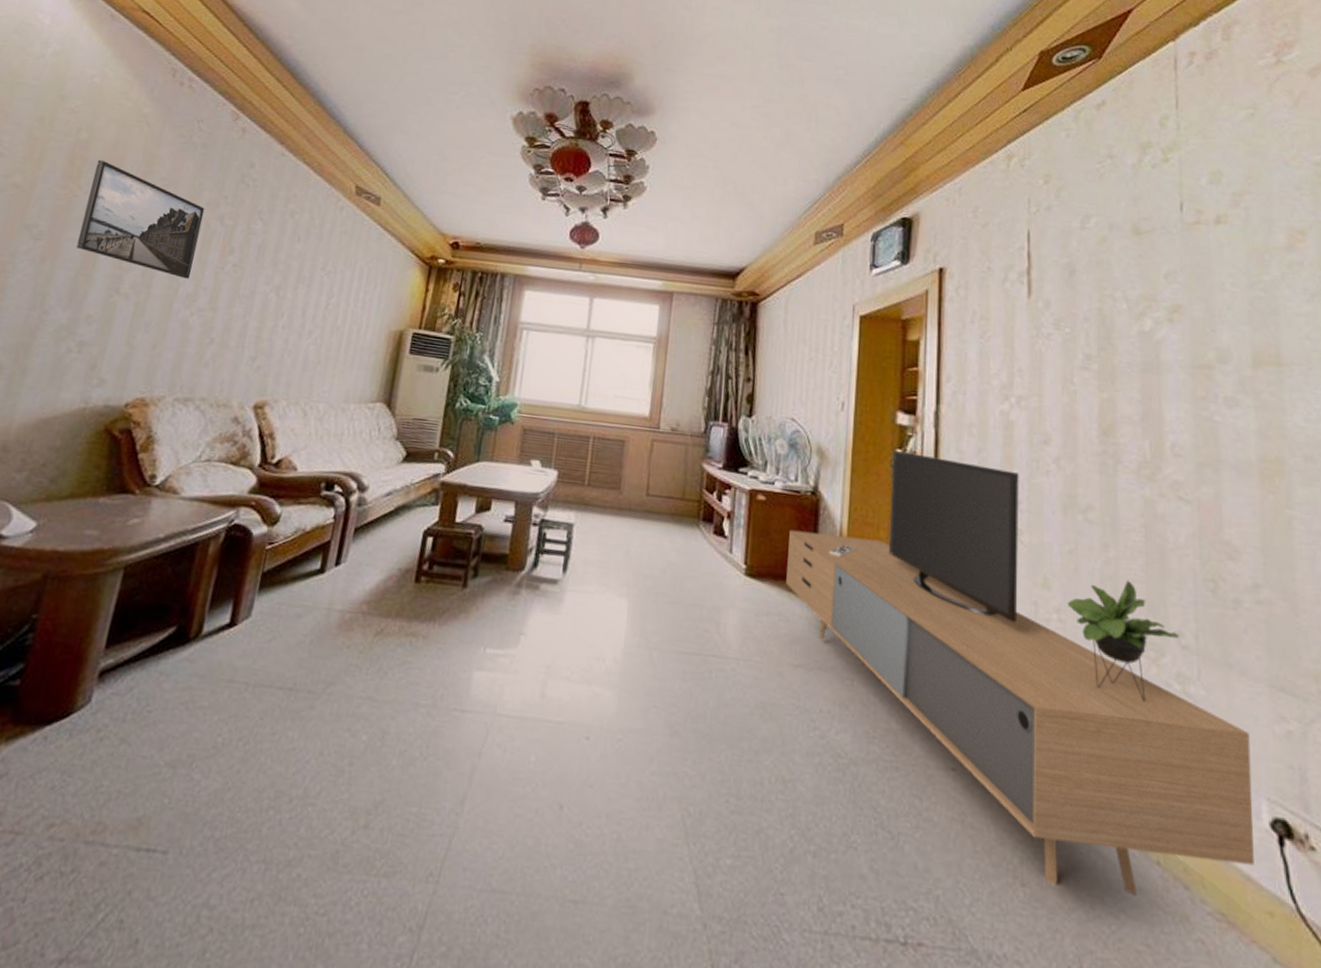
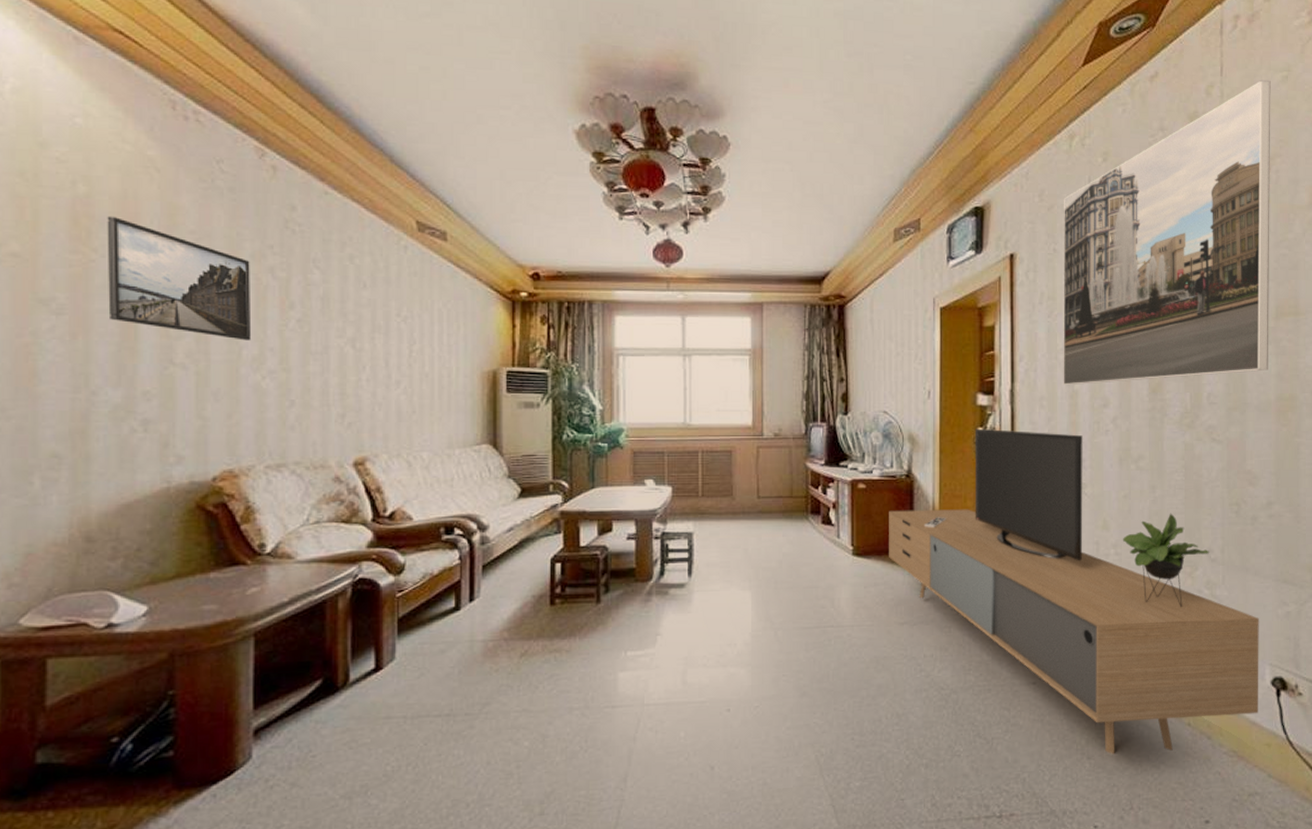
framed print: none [996,115,1247,425] -> present [1063,79,1271,385]

